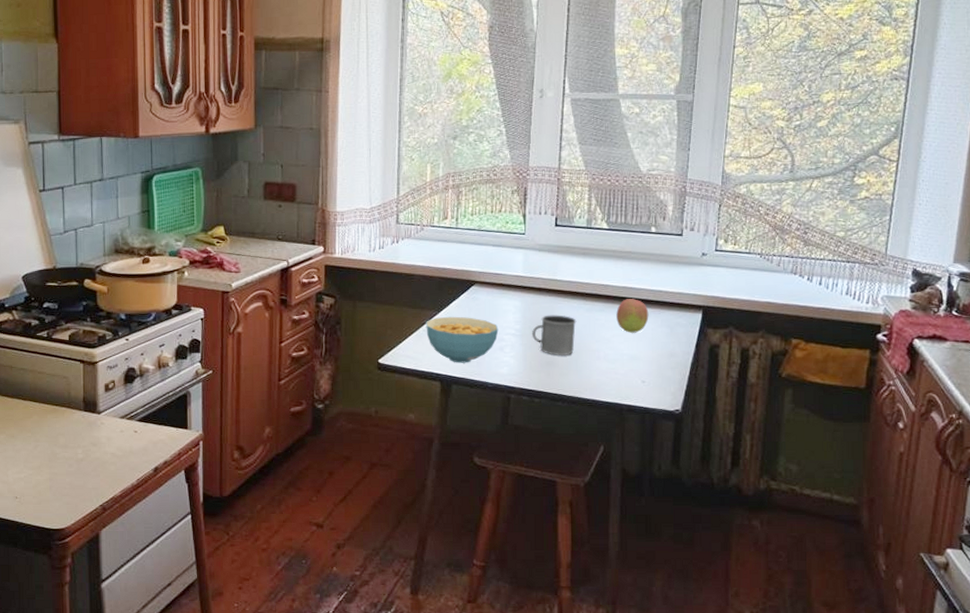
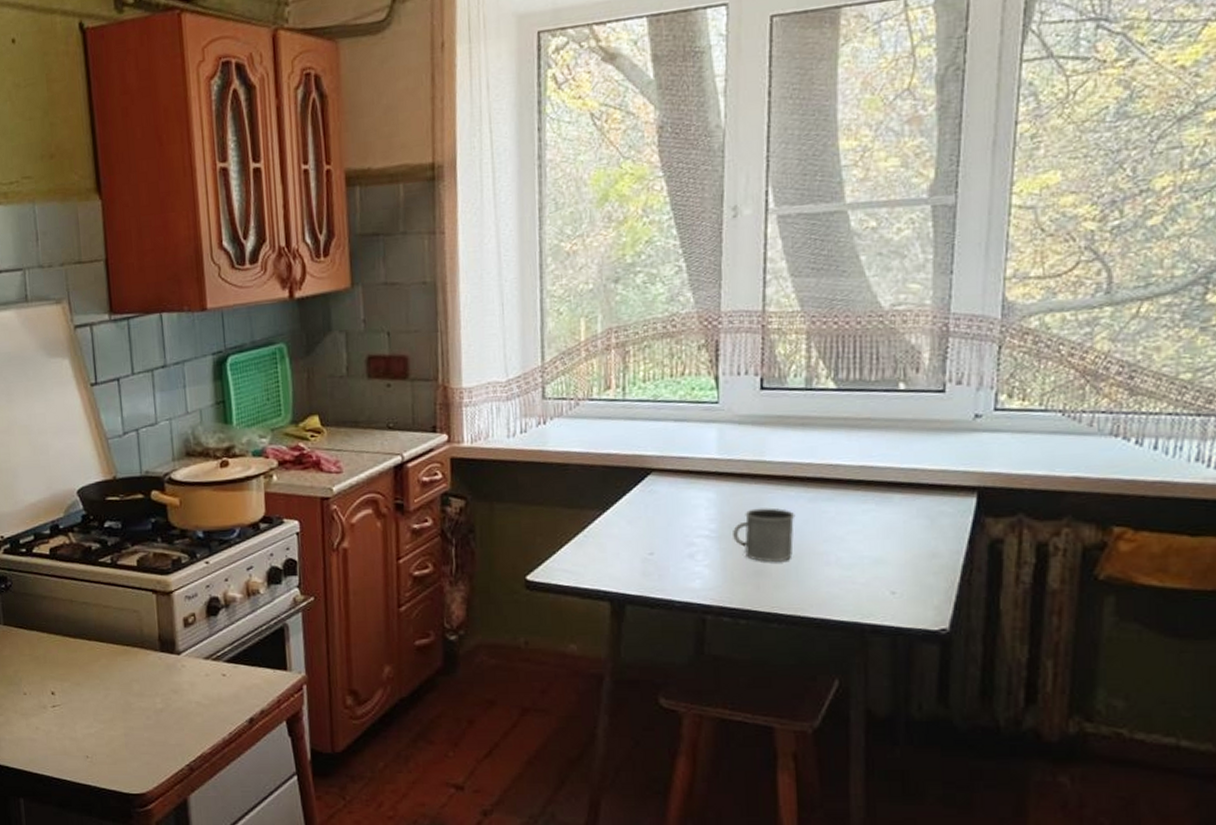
cereal bowl: present [426,316,499,363] -> none [587,516,687,577]
fruit: present [616,299,649,333] -> none [851,481,899,528]

